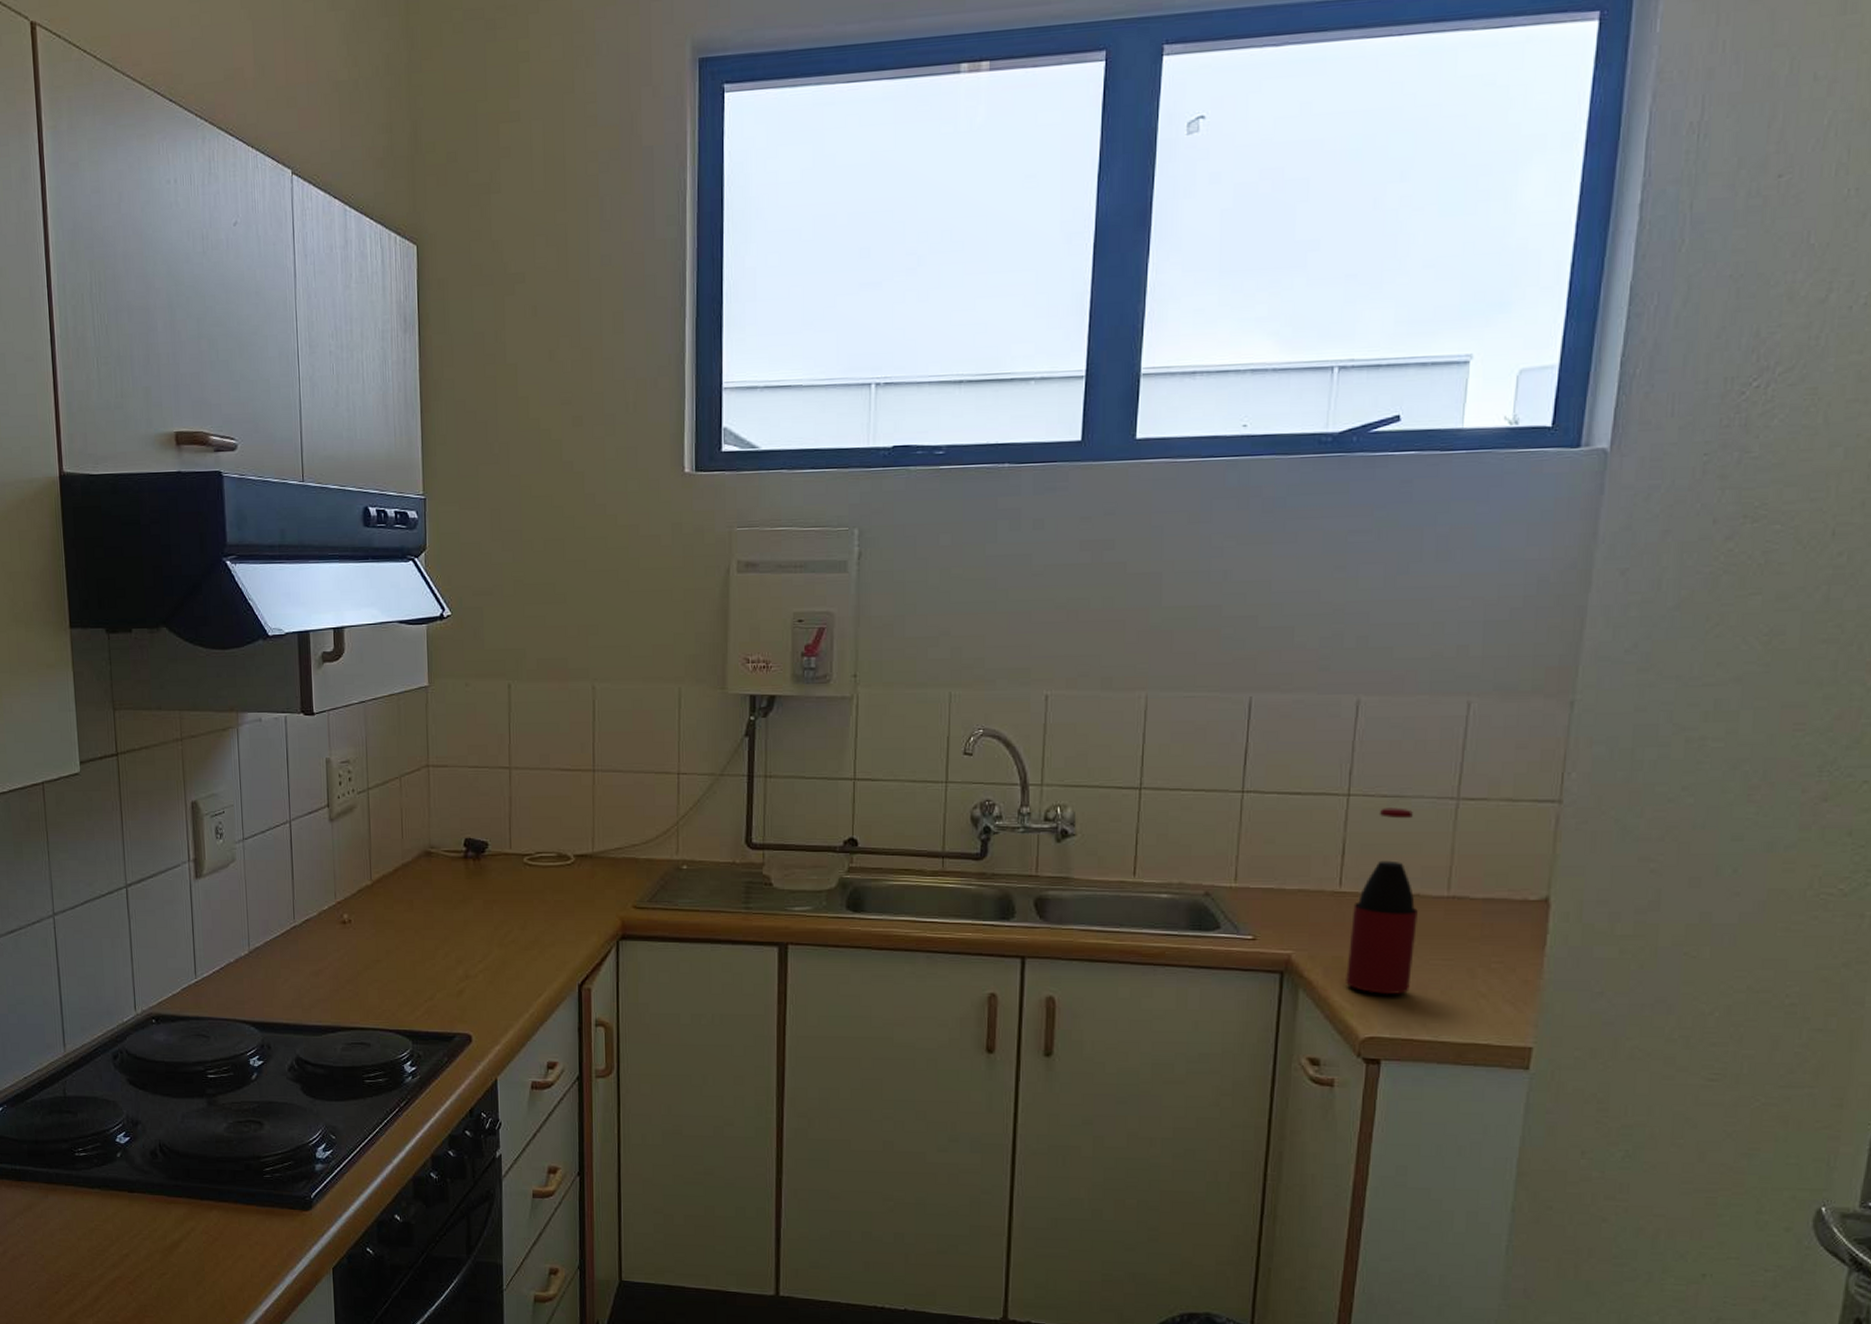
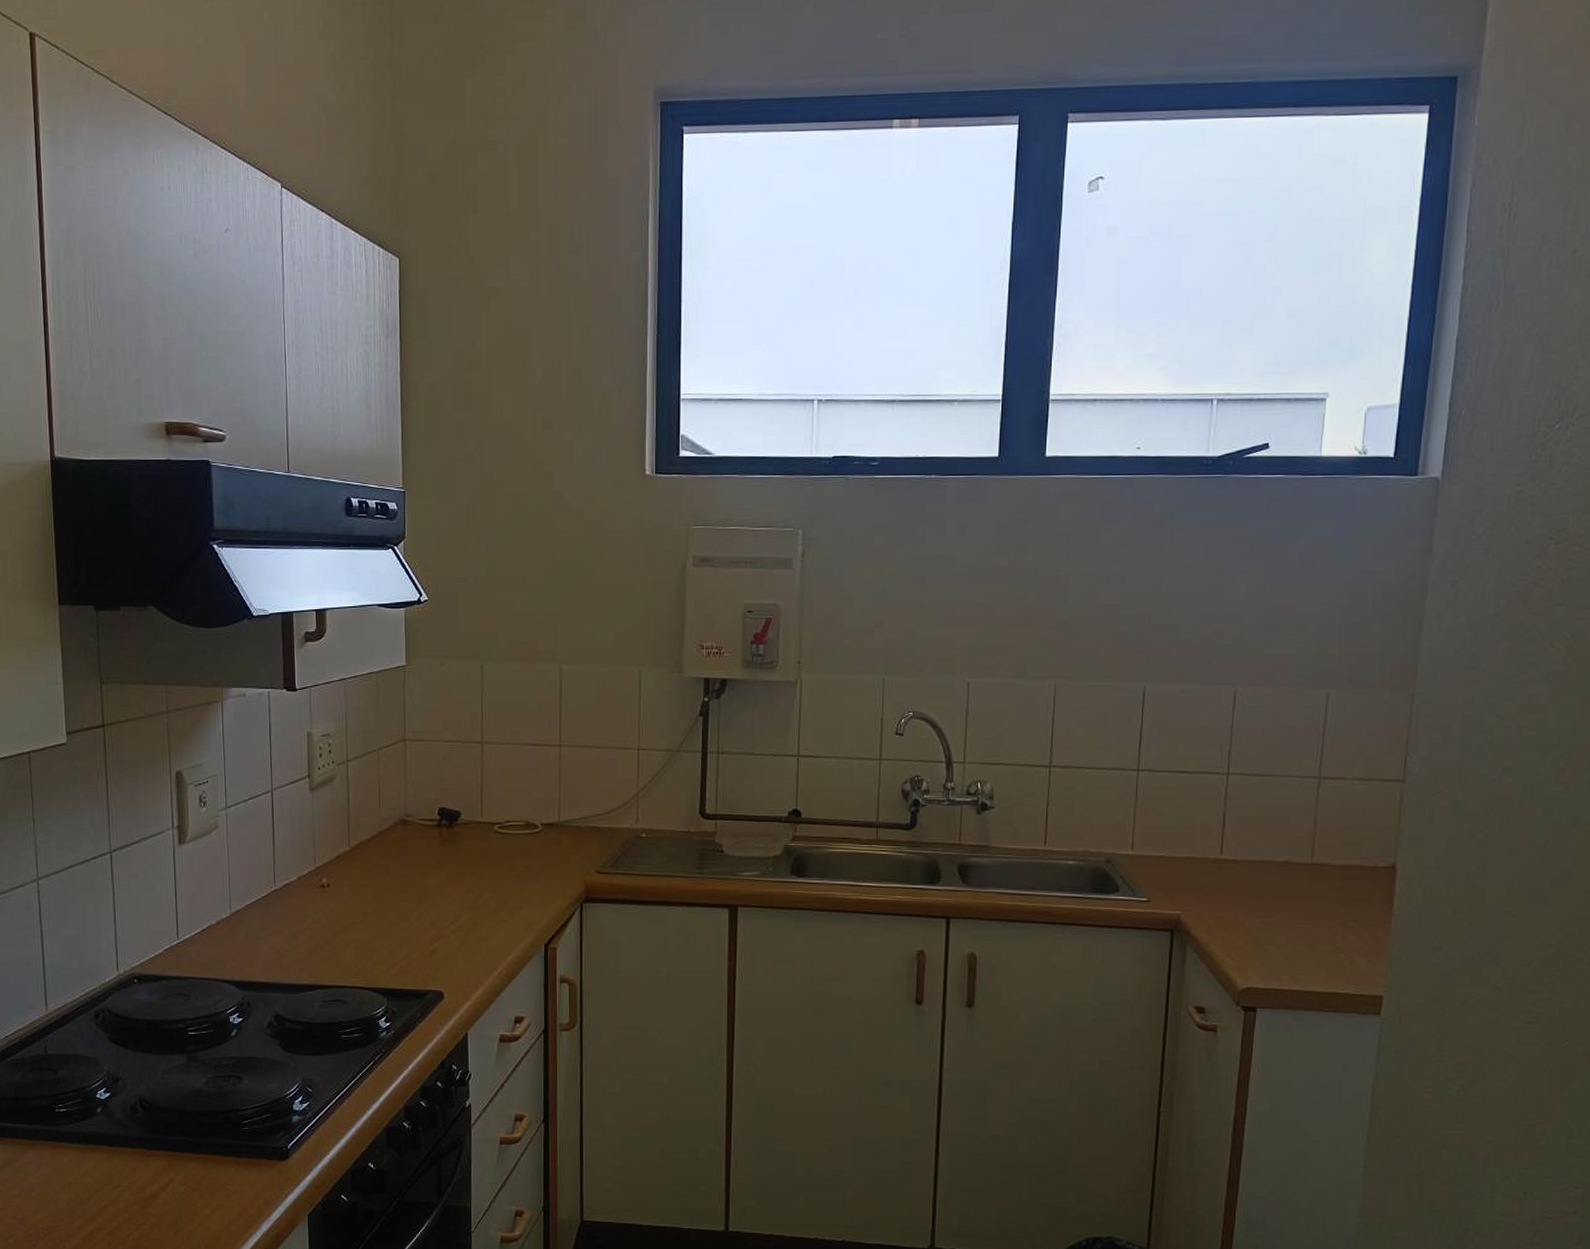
bottle: present [1344,807,1418,995] -> none [1225,785,1287,950]

